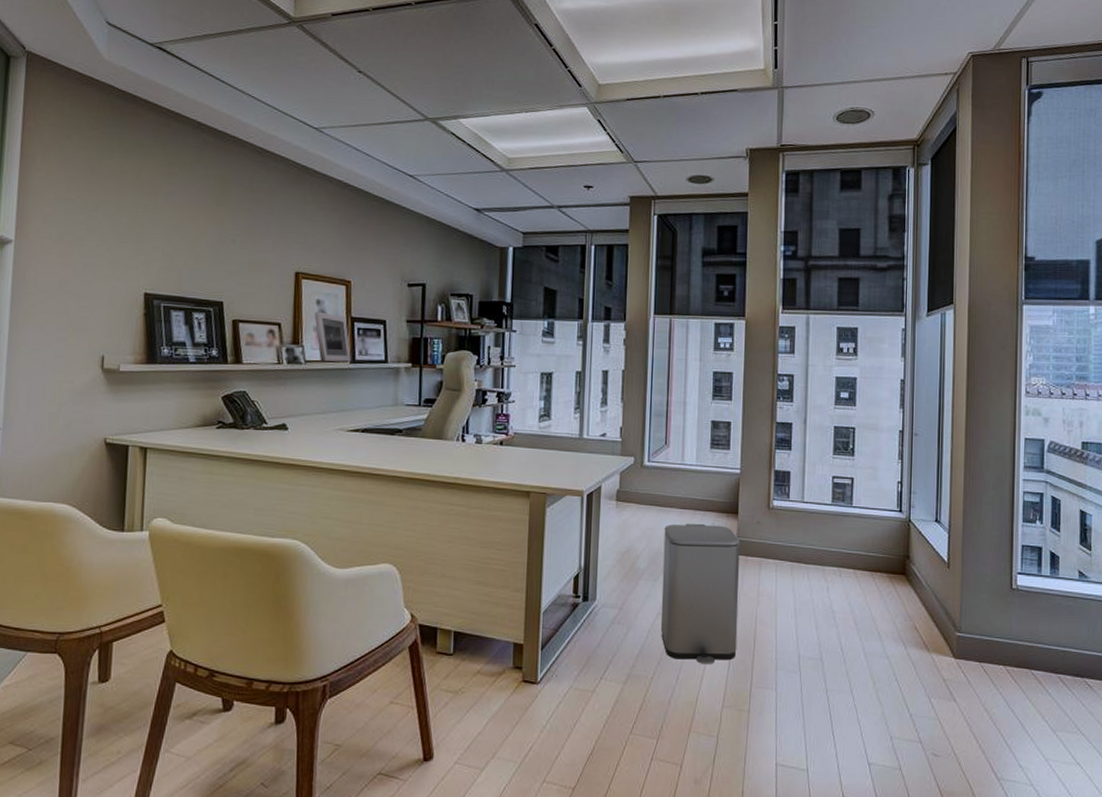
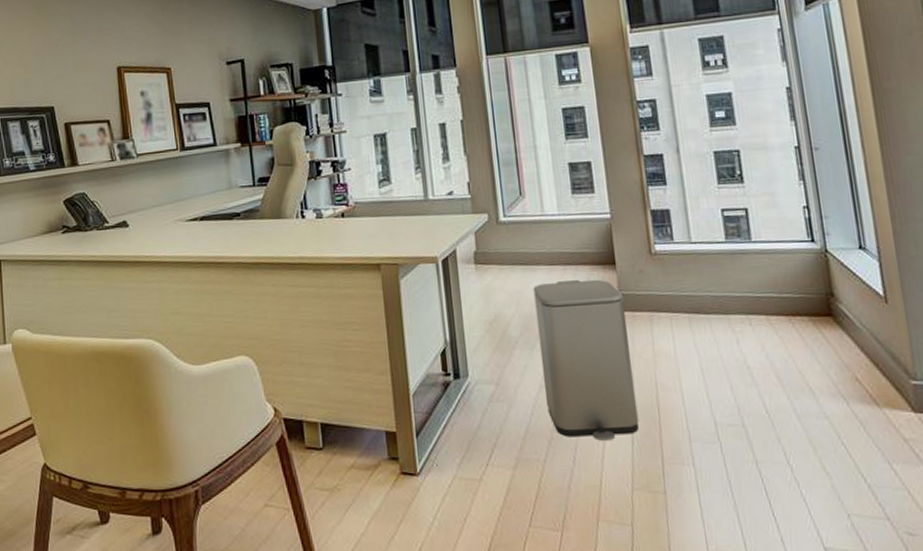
picture frame: present [314,311,351,363] -> none [140,103,181,154]

